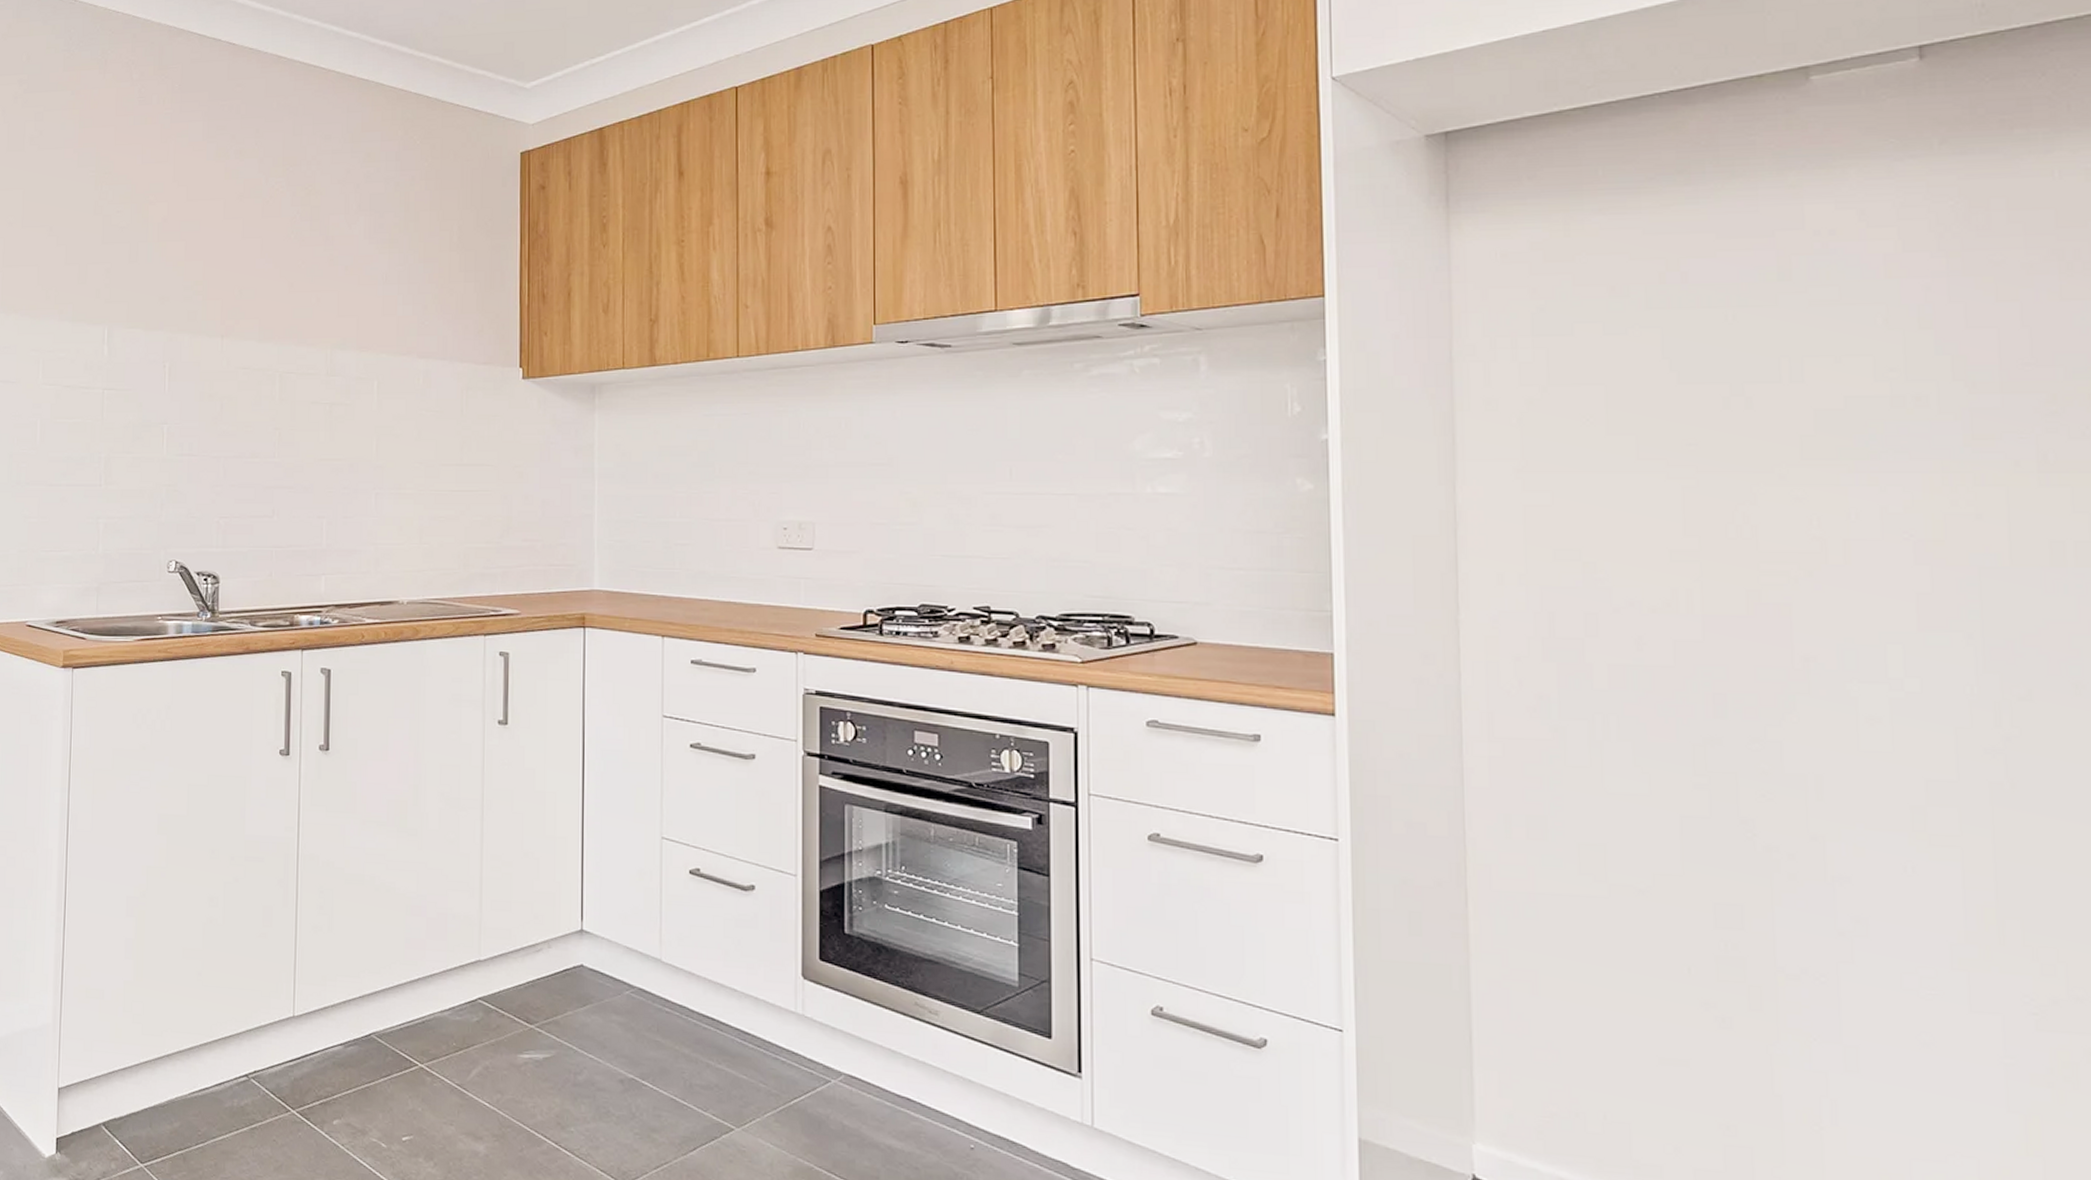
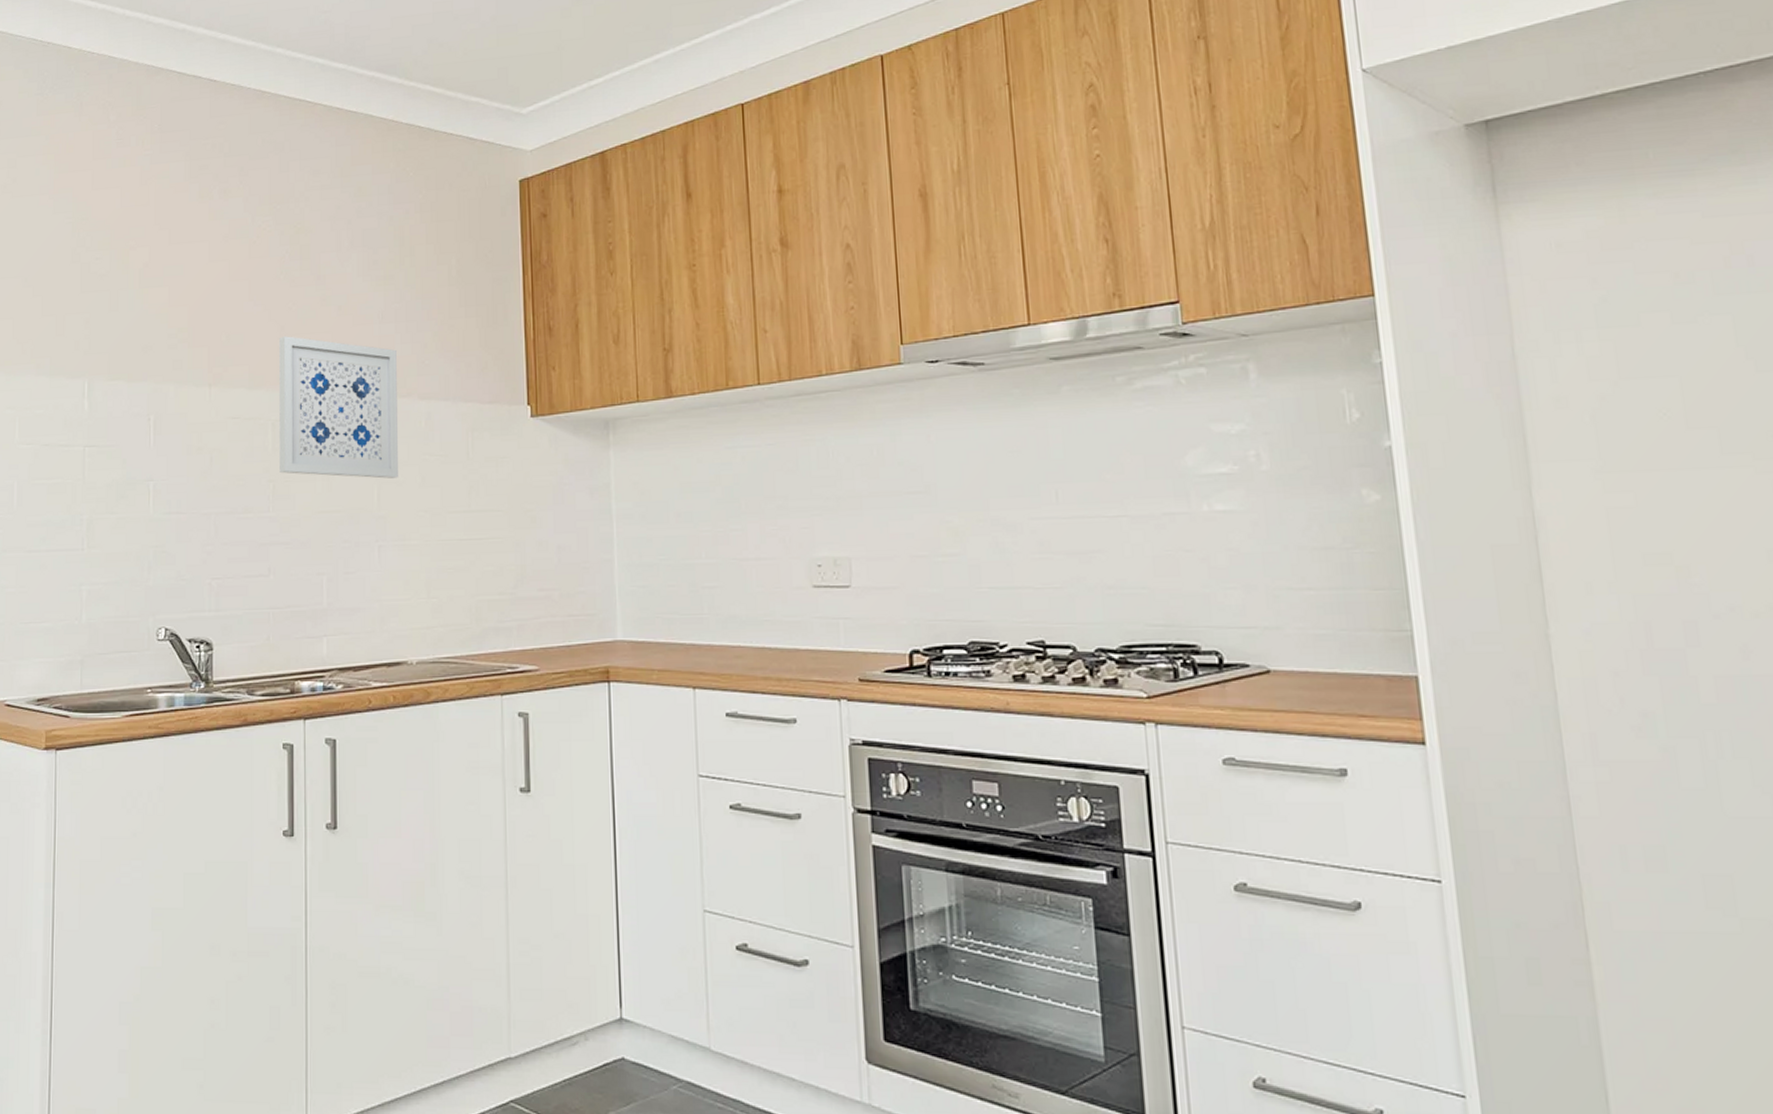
wall art: none [285,293,398,431] -> present [278,336,398,479]

